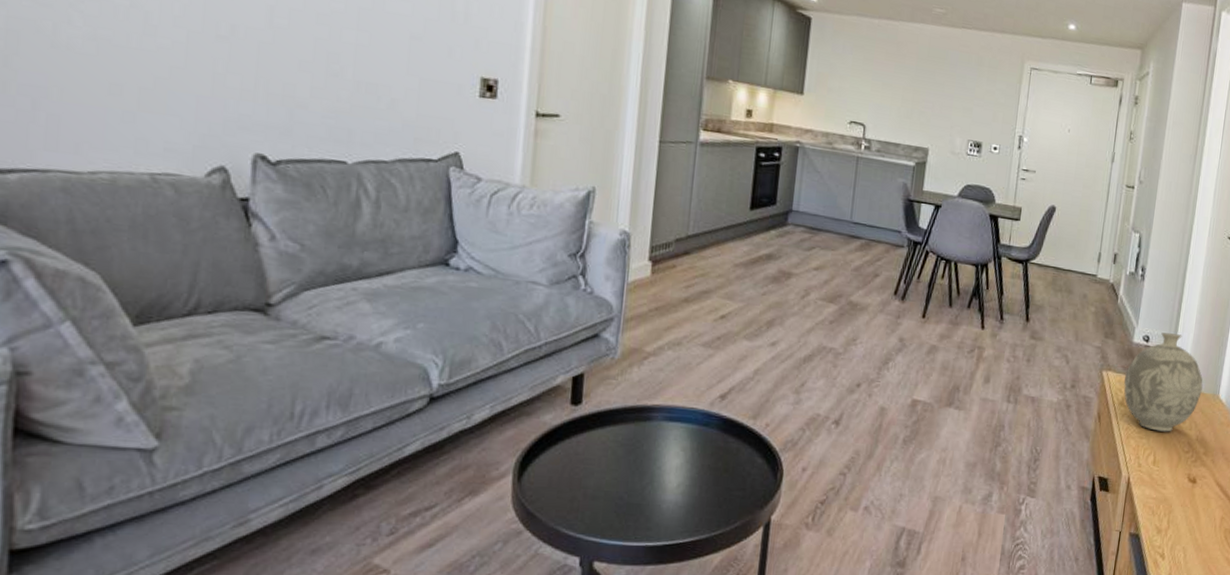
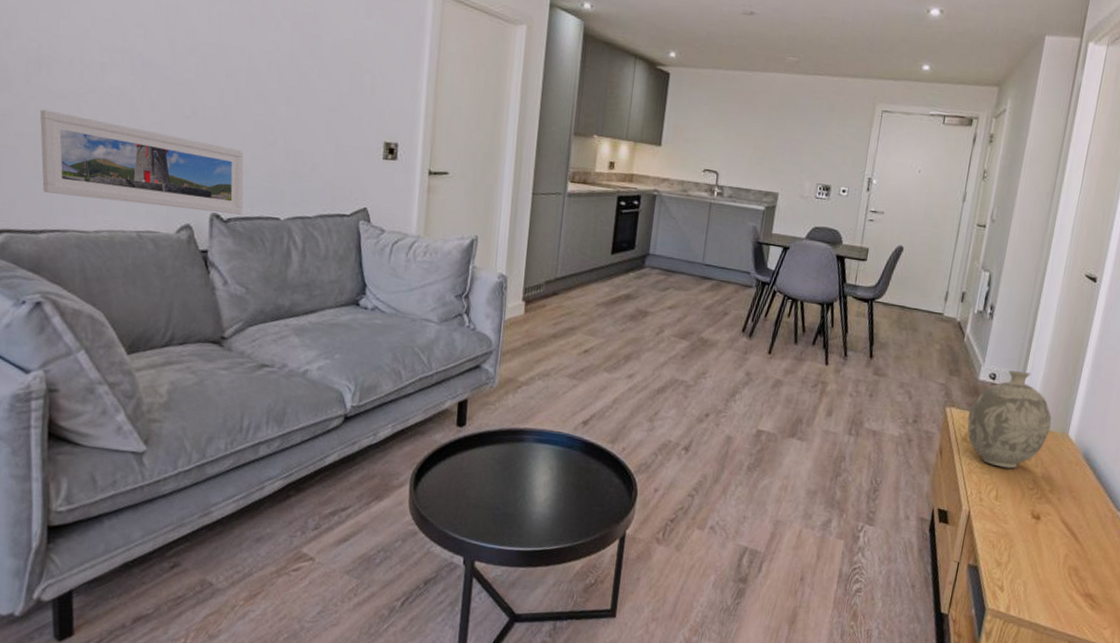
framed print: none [12,18,300,156] -> present [40,109,244,215]

